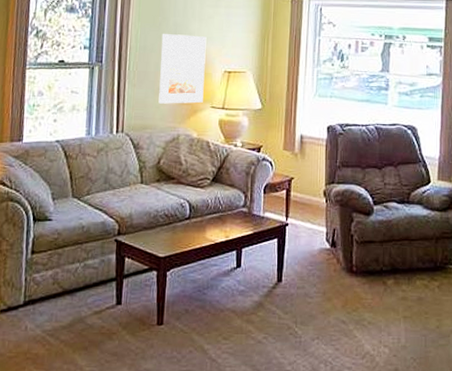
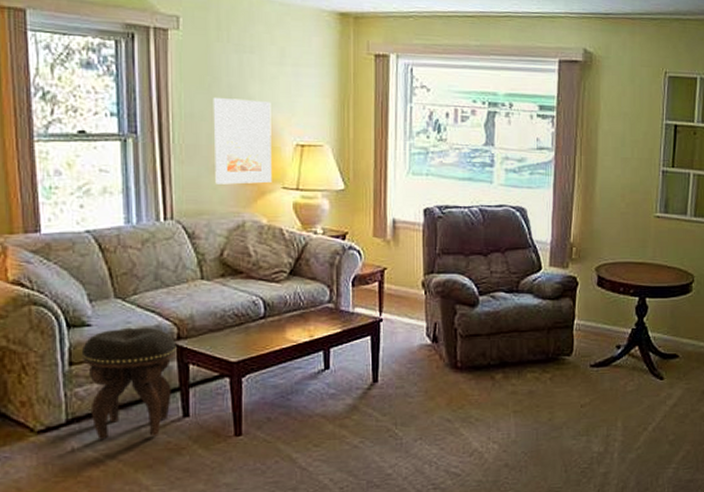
footstool: none [41,223,117,322] -> present [81,327,177,440]

